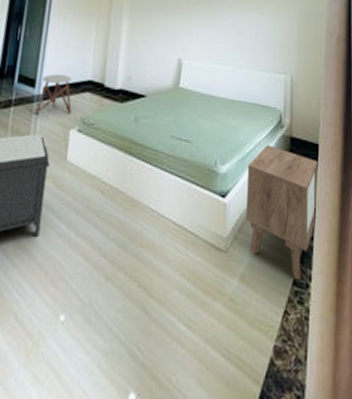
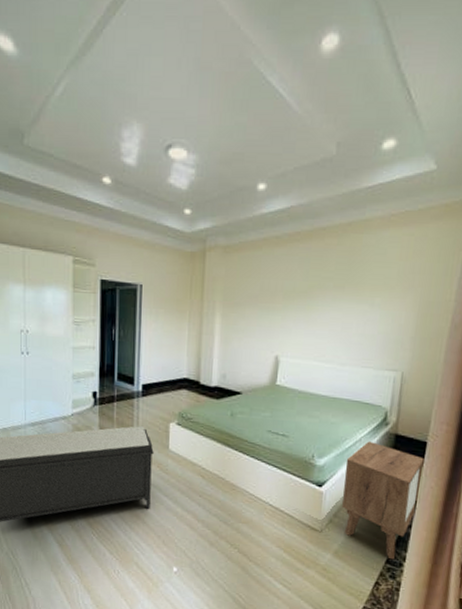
stool: present [35,74,72,115] -> none [136,372,170,410]

